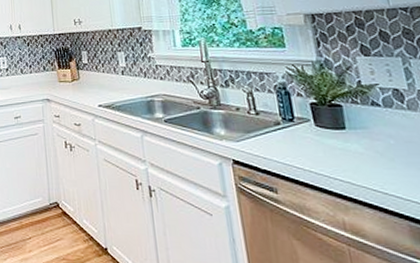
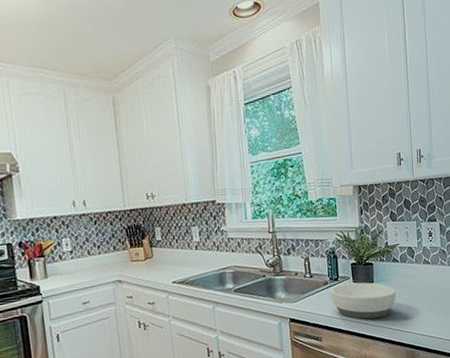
bowl: none [283,126,383,176] -> present [329,282,396,319]

